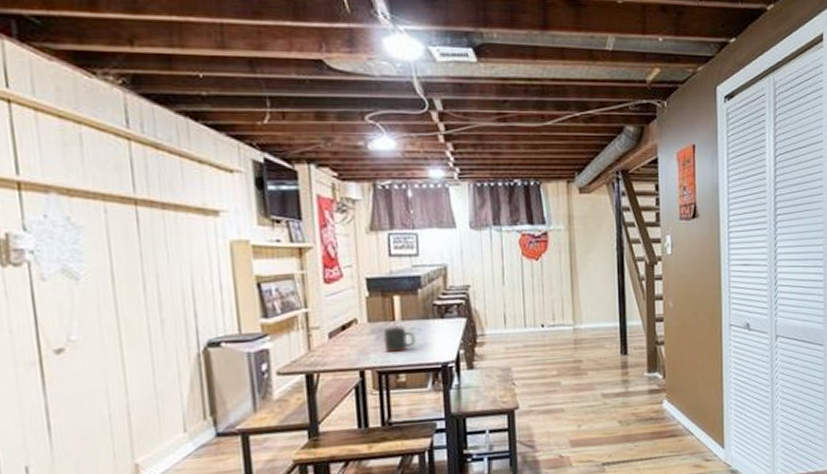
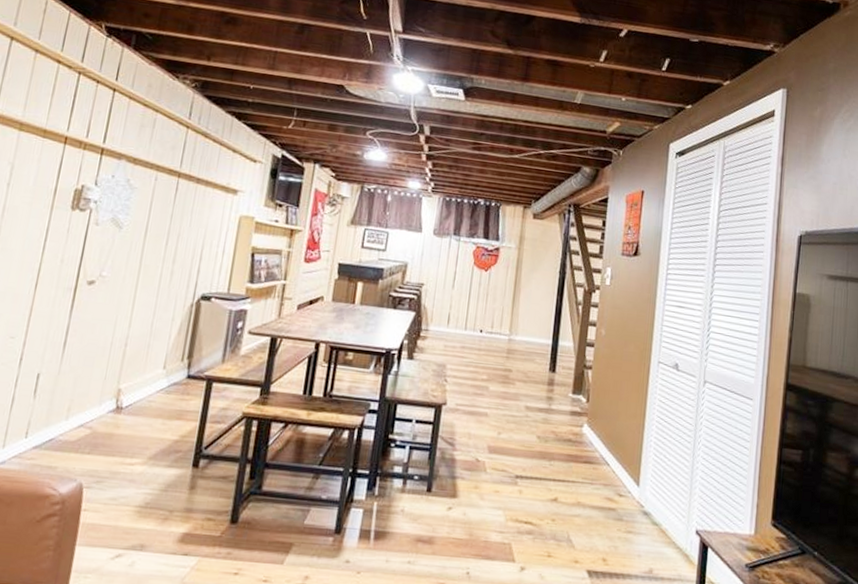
mug: present [383,325,416,353] -> none [340,308,369,333]

